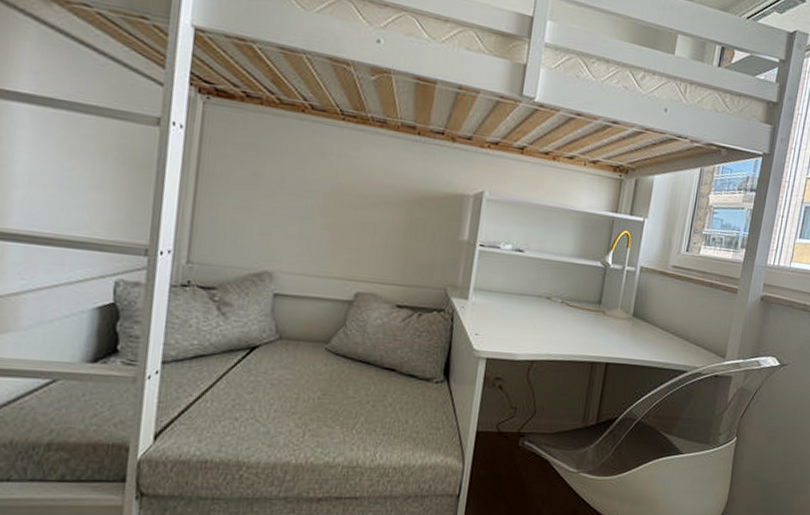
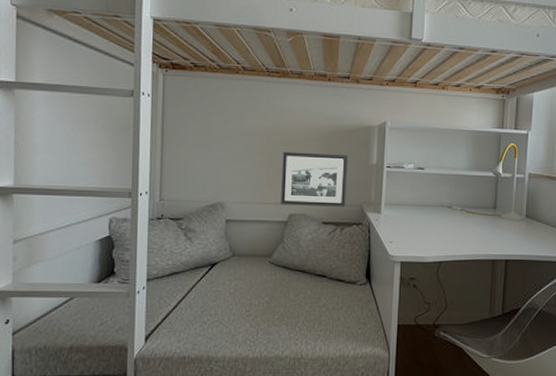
picture frame: none [346,215,435,289] -> present [281,151,349,207]

